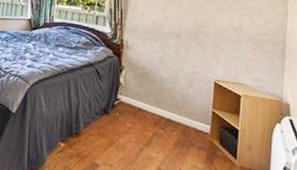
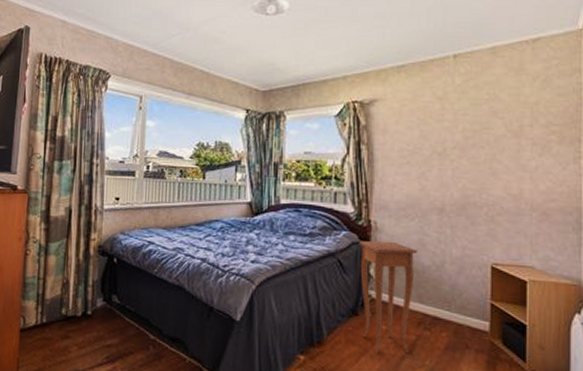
side table: none [111,55,158,147] -> present [359,241,417,354]

